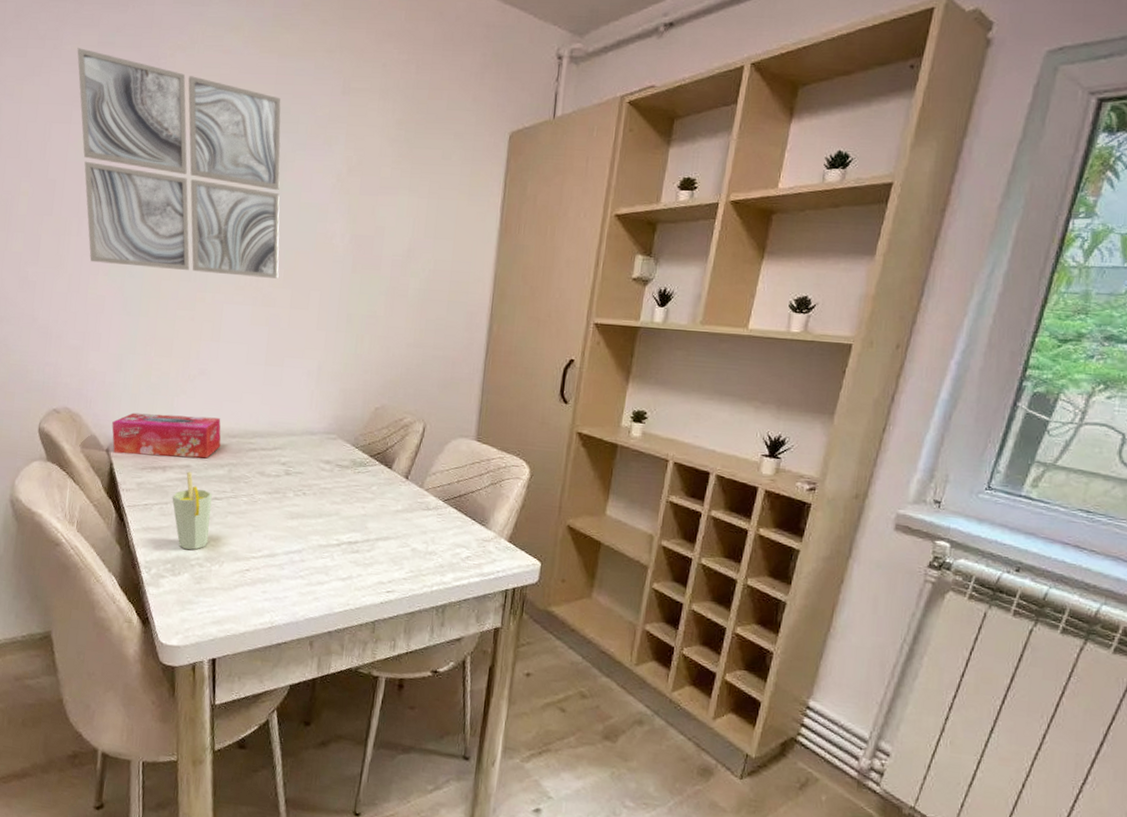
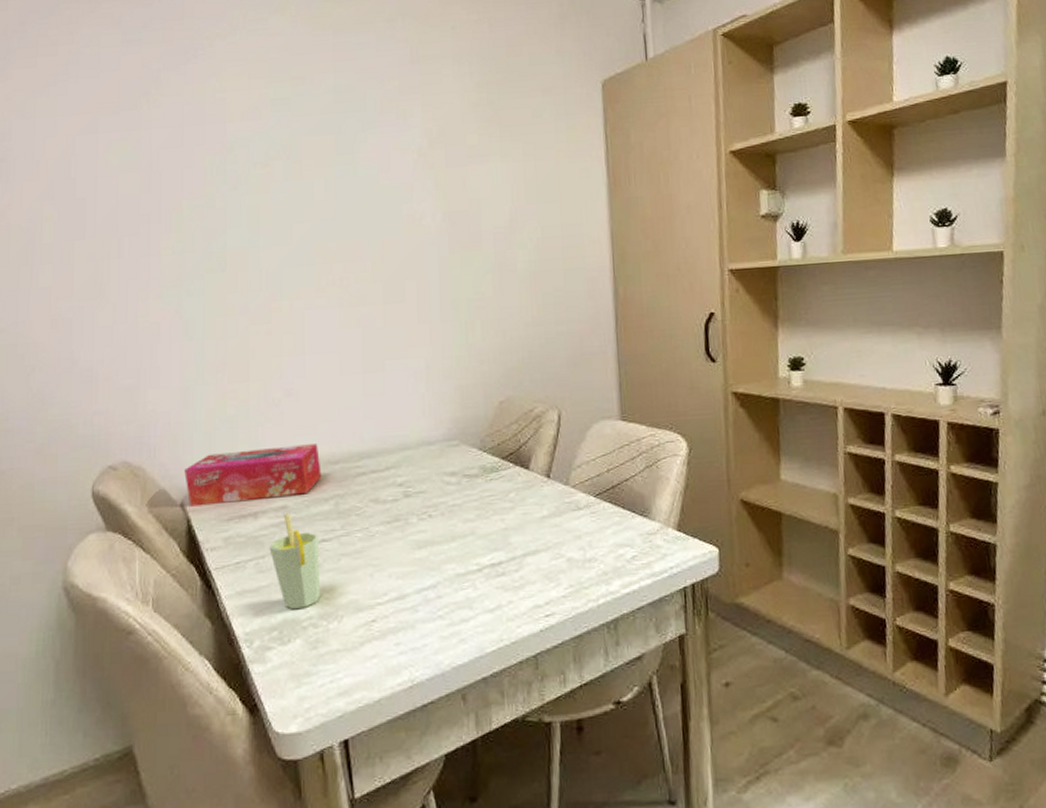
wall art: present [77,48,281,279] -> none [97,49,365,286]

